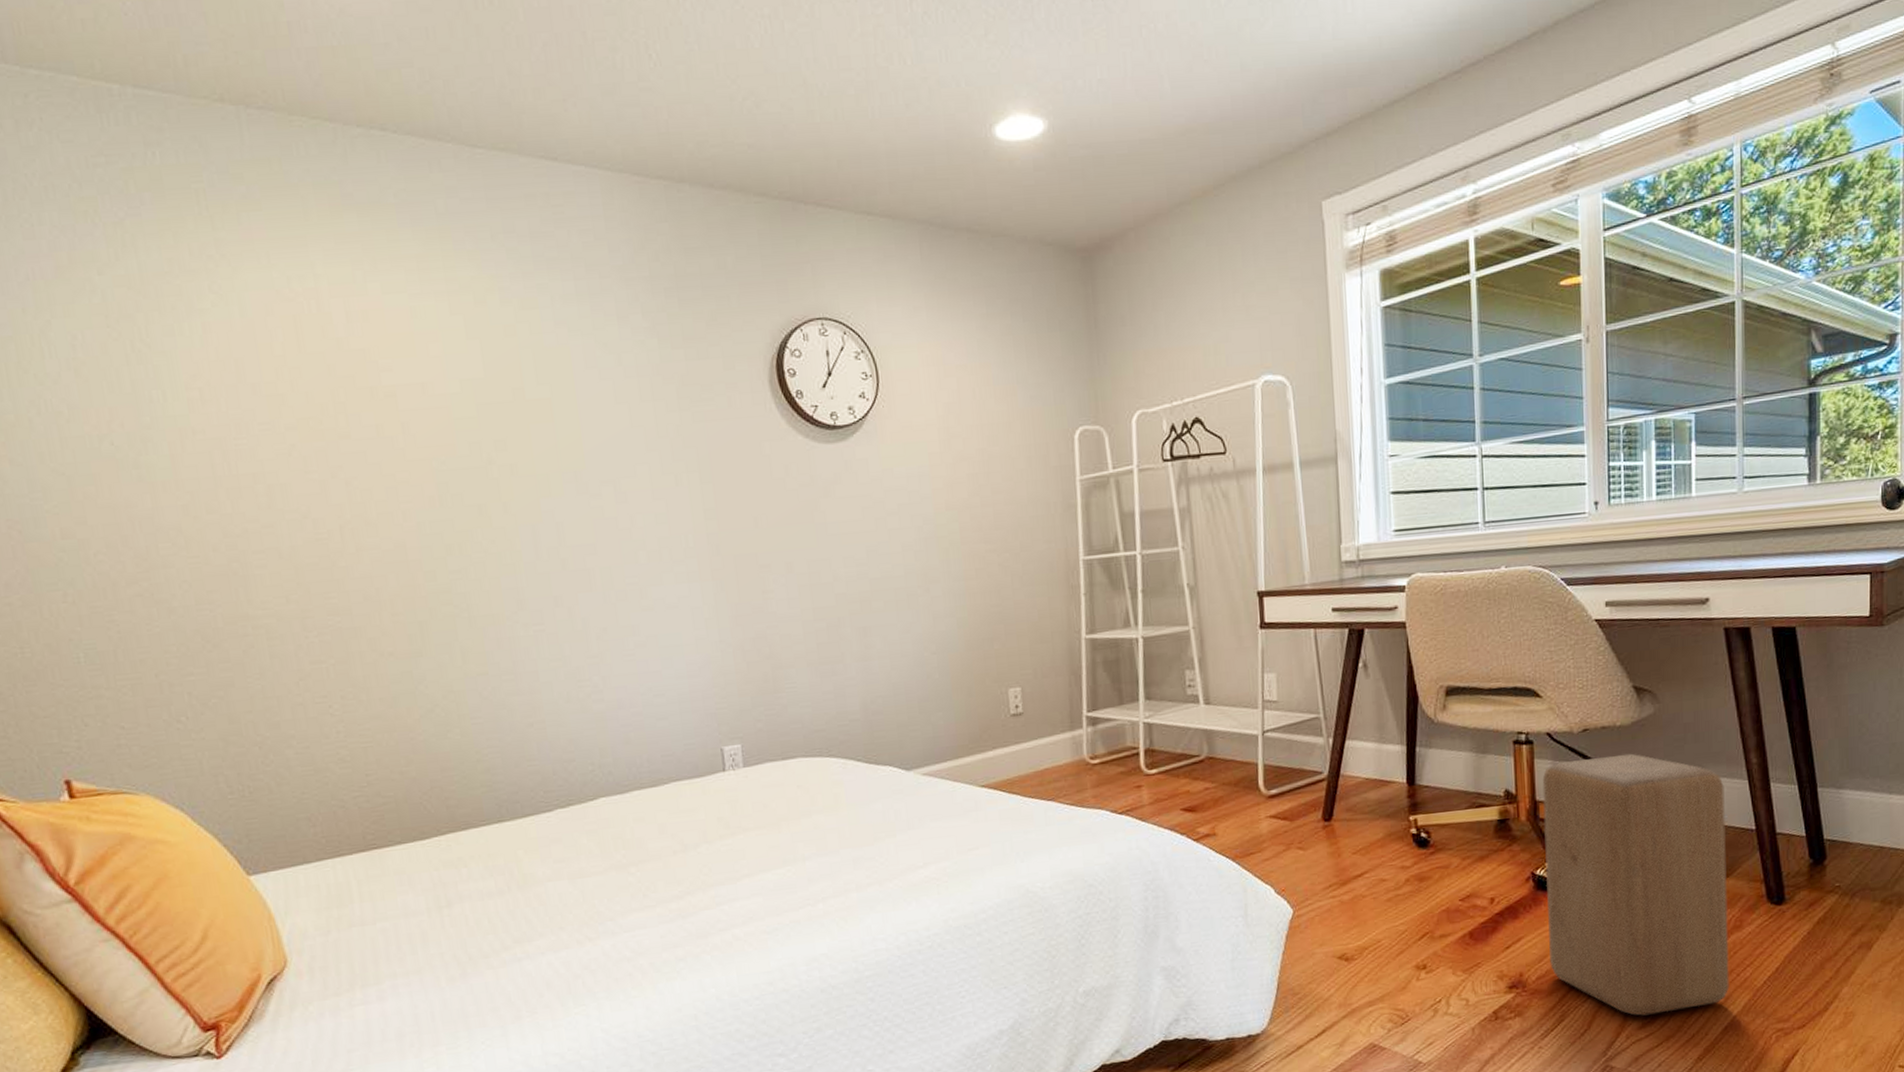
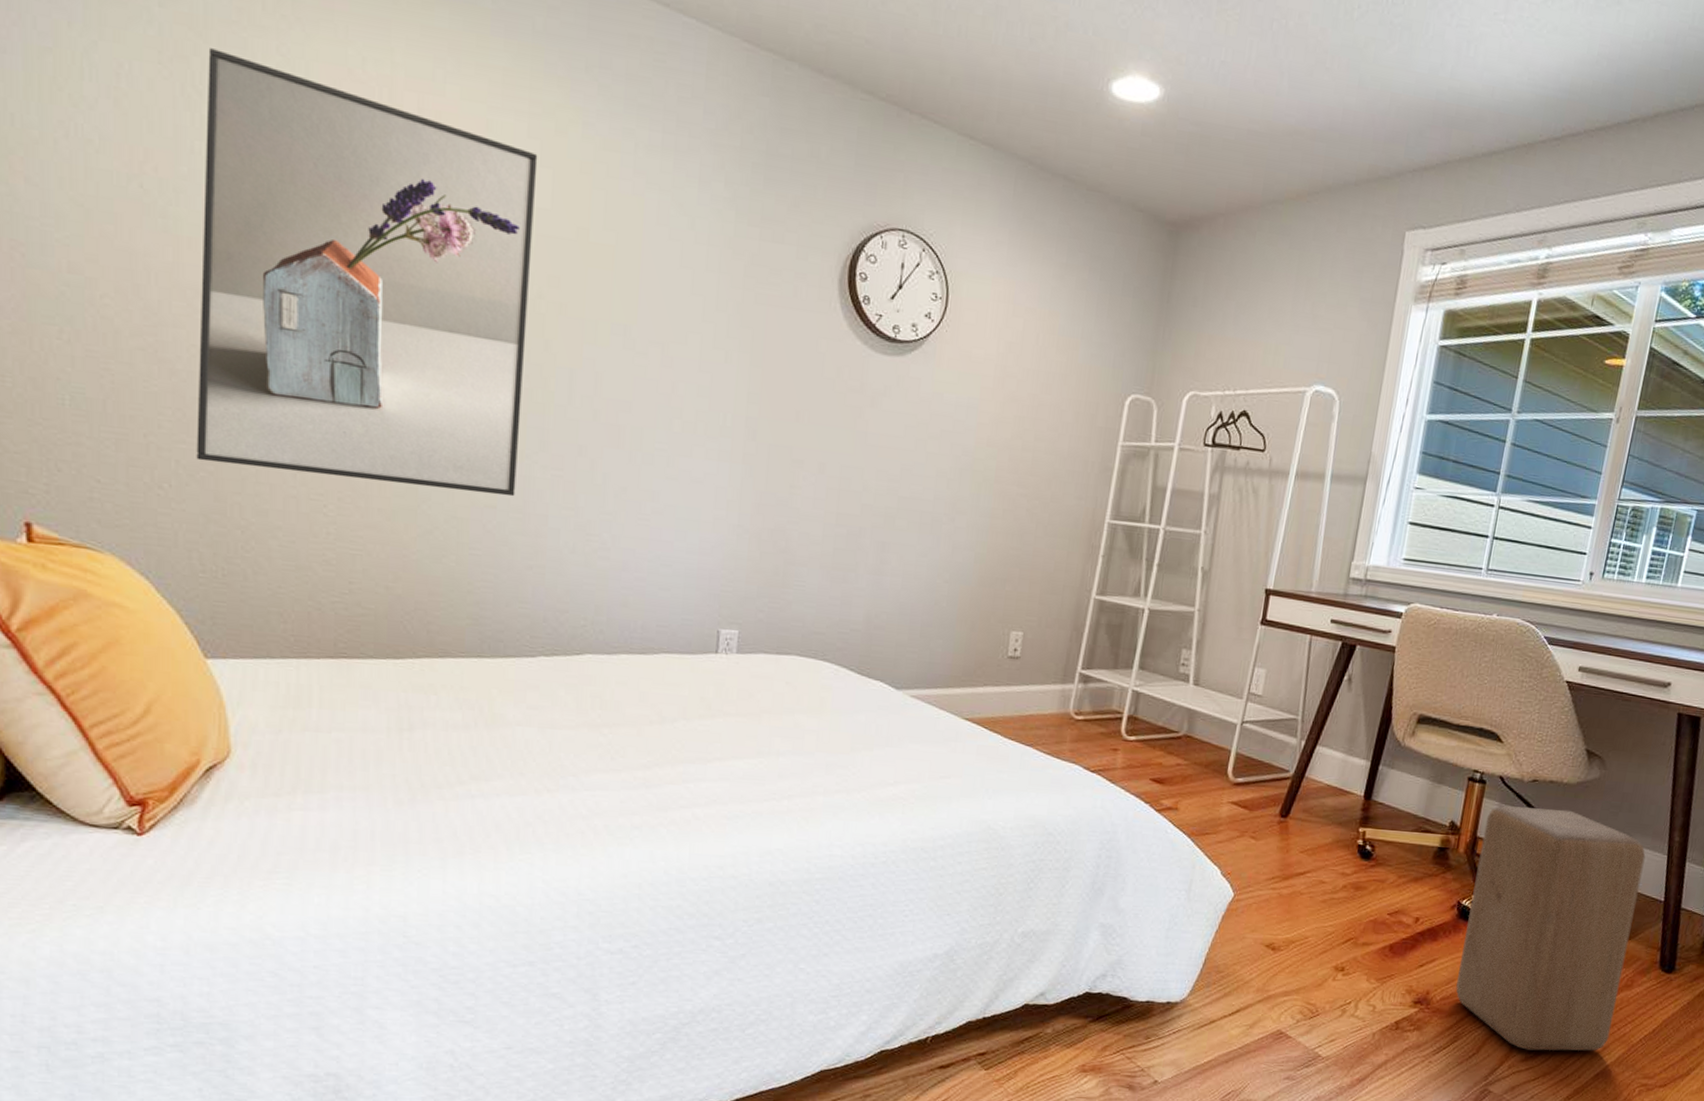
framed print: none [148,301,504,689] -> present [196,48,538,497]

